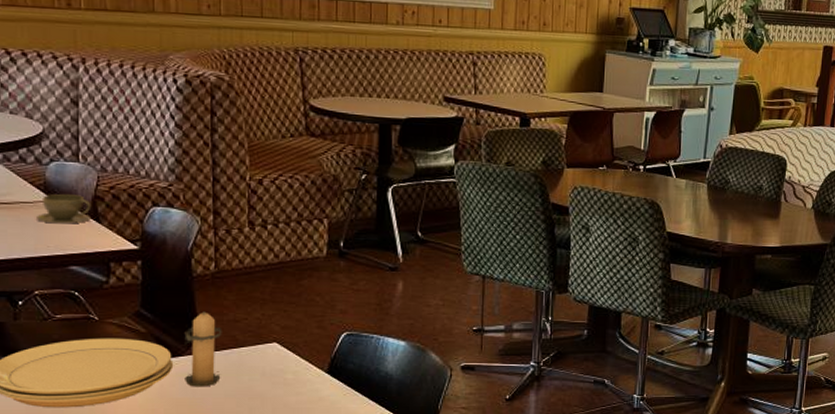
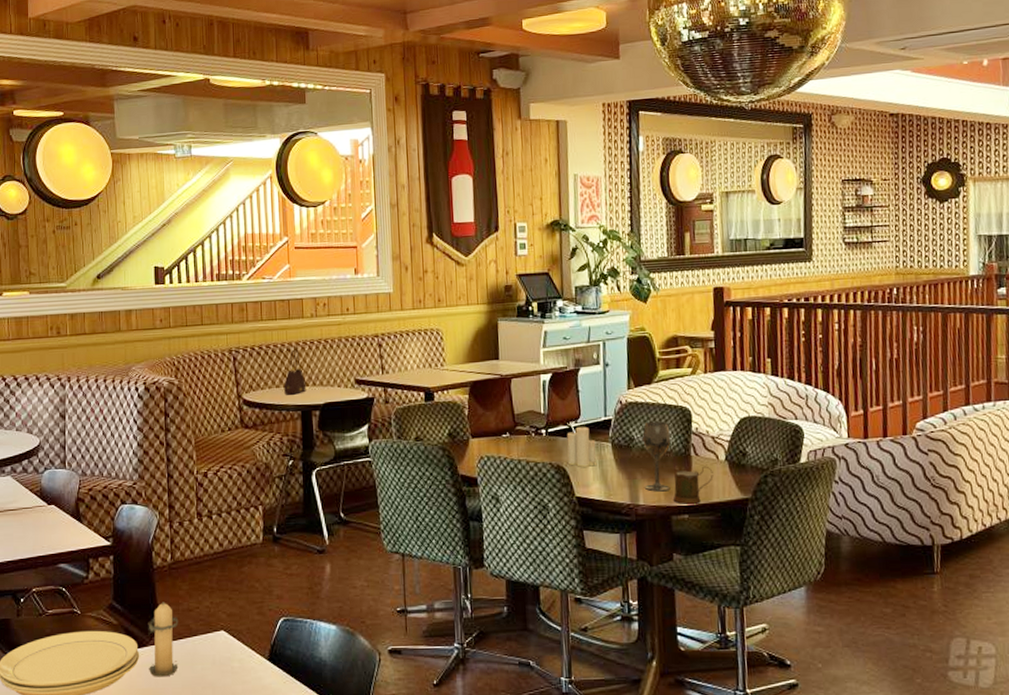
teacup: present [37,193,92,224] -> none [35,497,75,526]
handbag: none [359,57,387,106] -> present [283,349,307,395]
candle: none [662,163,692,205] -> present [566,423,597,467]
wine glass: none [734,167,765,233] -> present [642,421,671,492]
beer mug: none [760,210,799,246] -> present [674,466,714,504]

